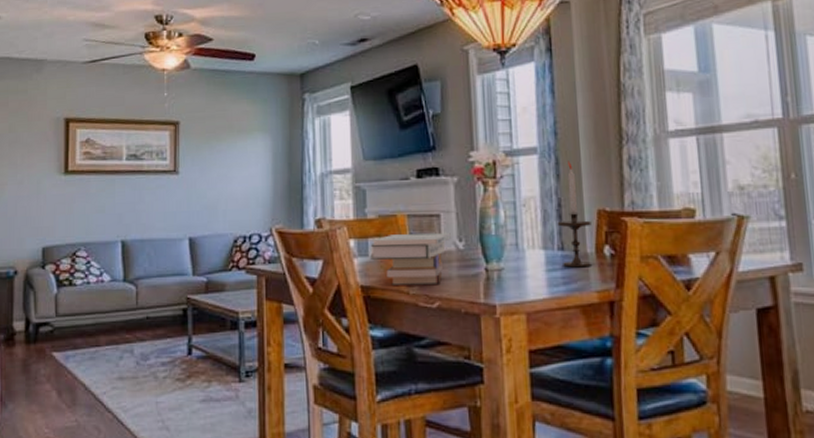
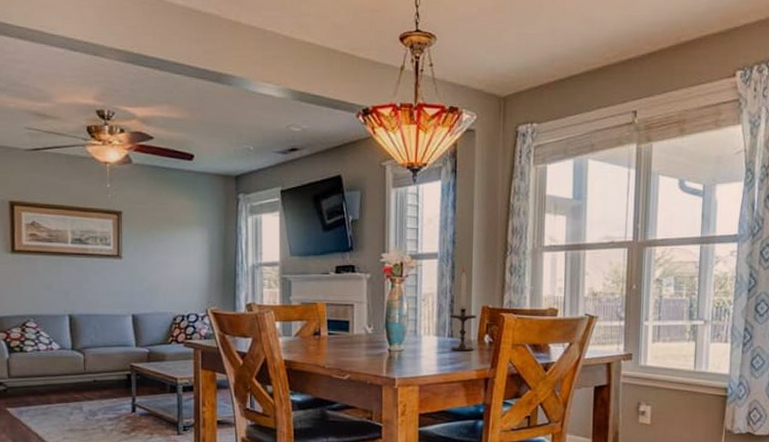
books: present [370,233,451,287] -> none [293,319,362,361]

